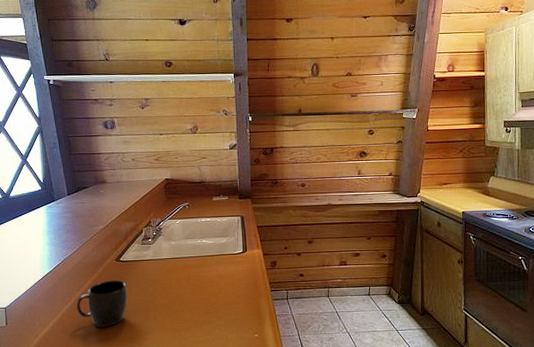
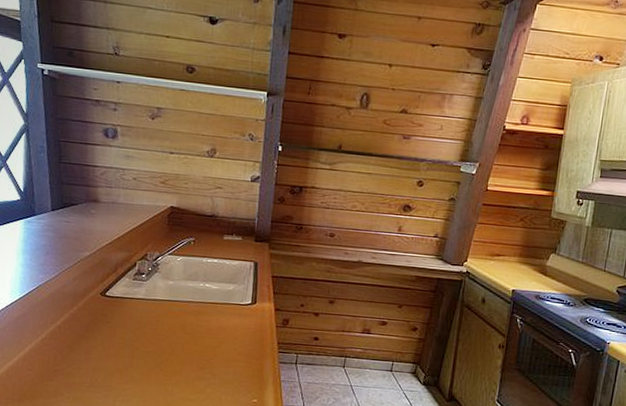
mug: present [76,280,128,328] -> none [48,316,111,370]

